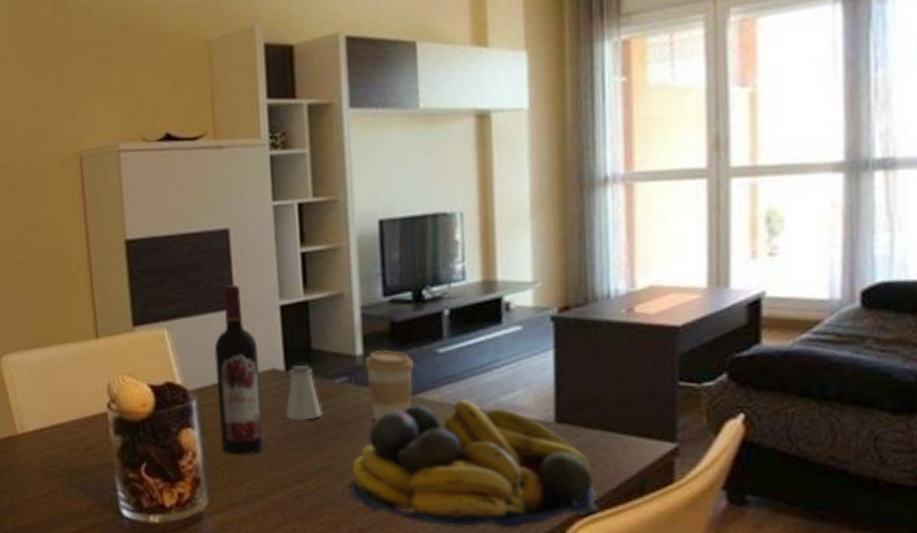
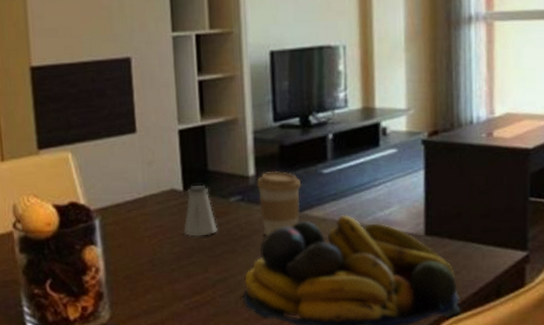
wine bottle: present [214,285,265,455] -> none [116,110,164,270]

